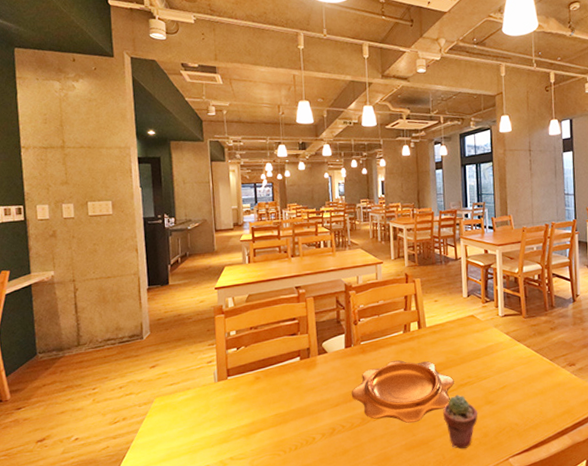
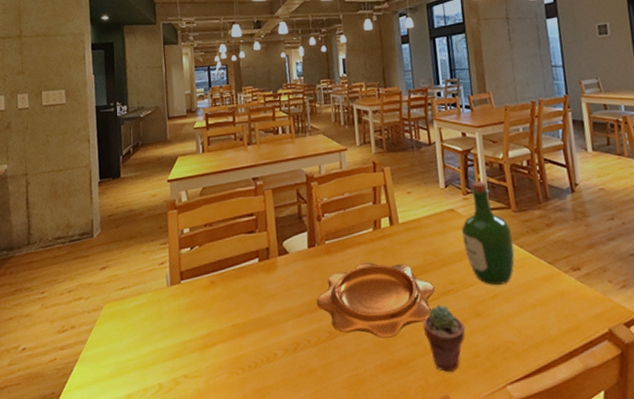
wine bottle: none [479,291,523,378] -> present [461,181,515,285]

